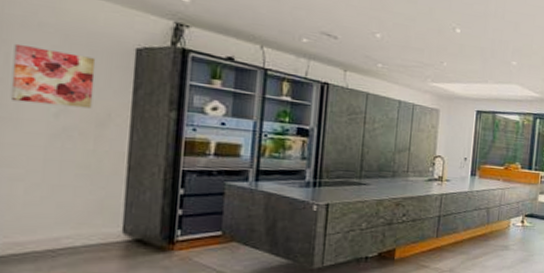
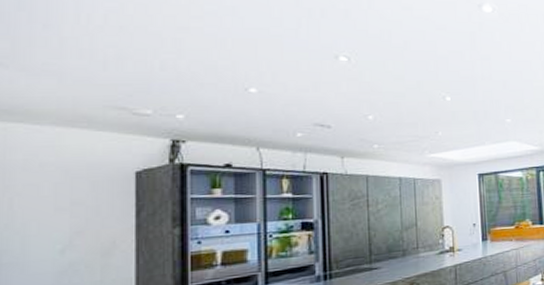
wall art: present [10,43,96,109] -> none [16,187,97,245]

